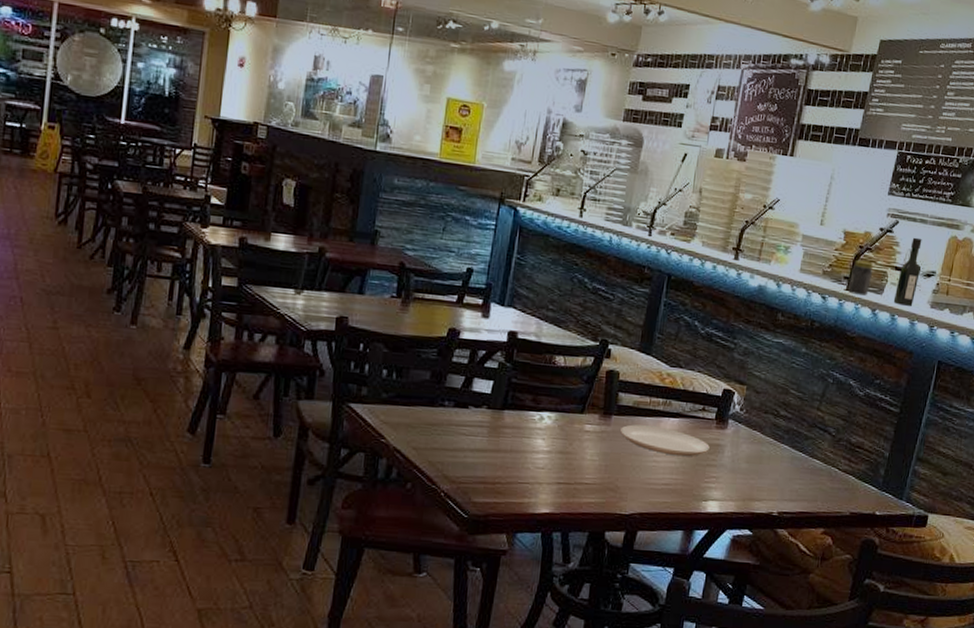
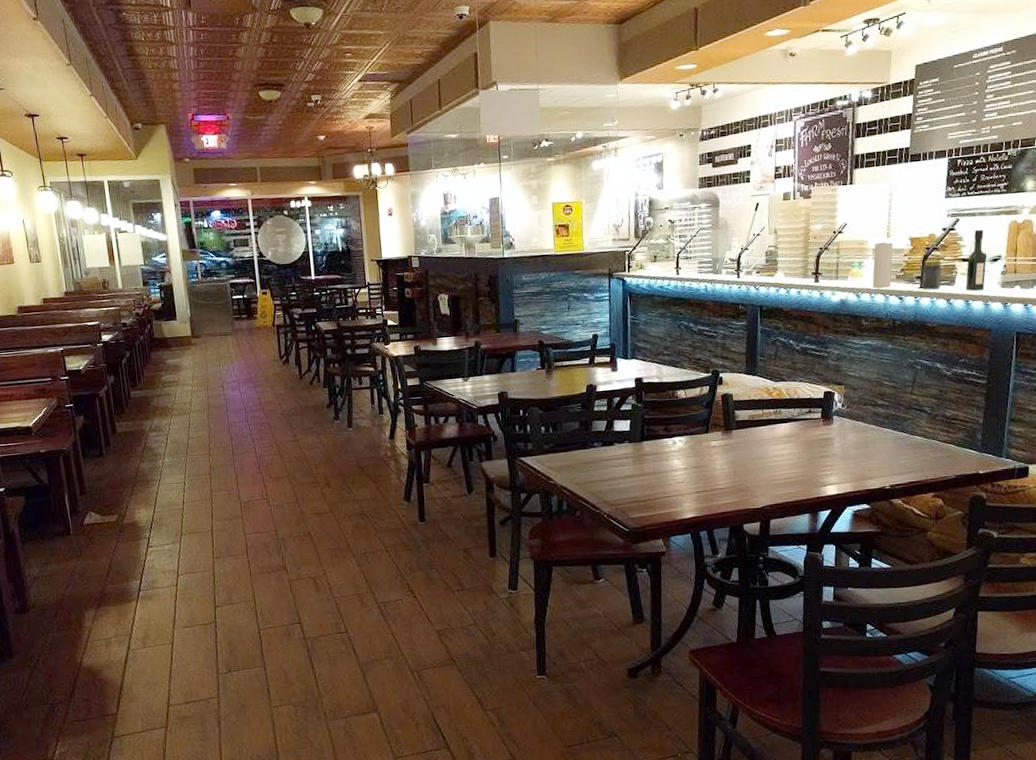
plate: present [620,424,710,457] -> none [742,432,821,454]
paper towel roll: none [795,228,826,283] -> present [872,242,894,289]

